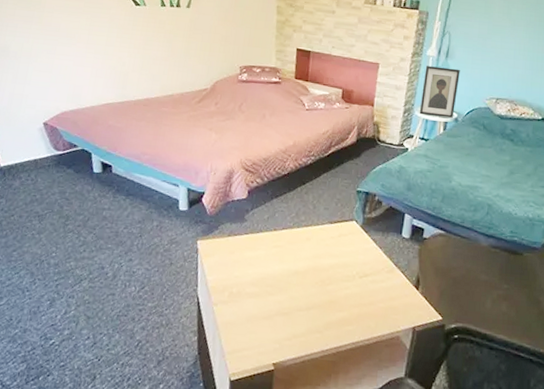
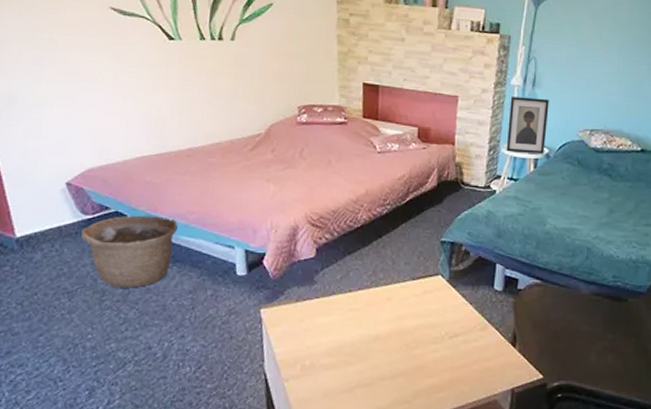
basket: none [52,153,133,216] -> present [81,215,178,288]

